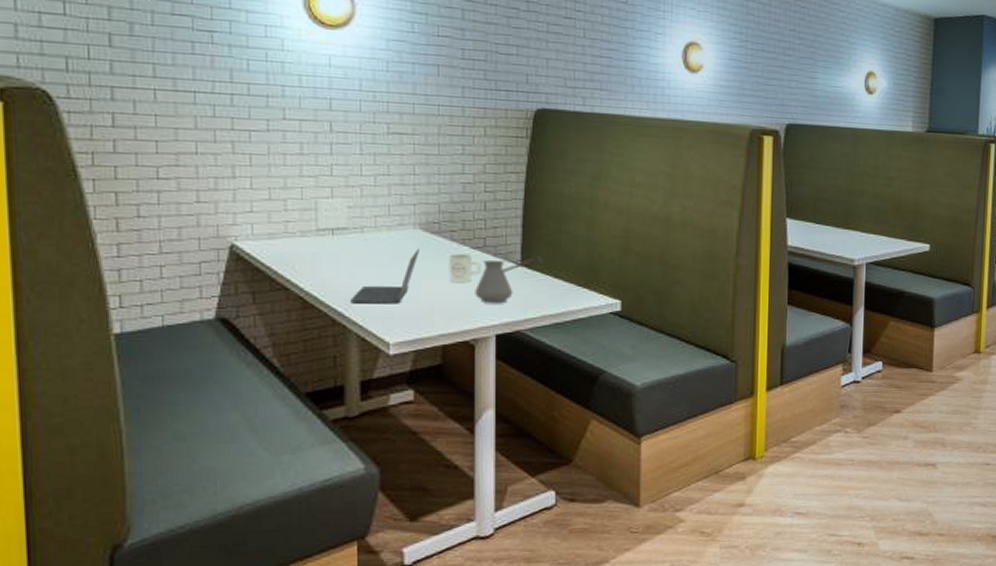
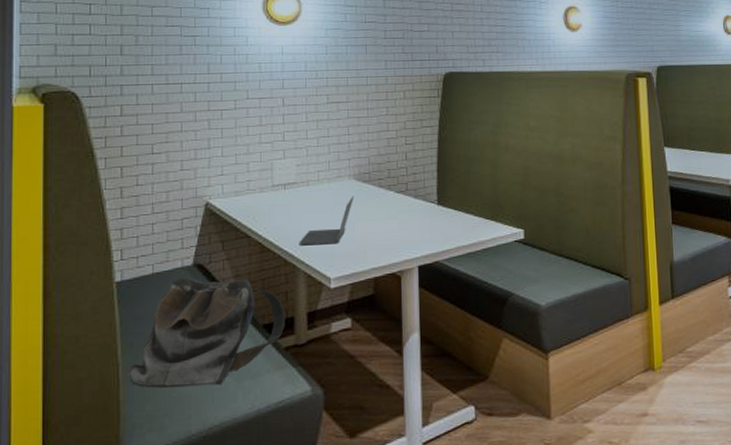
backpack: none [134,332,333,461] -> present [128,276,285,388]
mug: present [449,254,481,283] -> none [378,198,405,223]
coffee pot: present [475,256,543,302] -> none [400,195,456,238]

